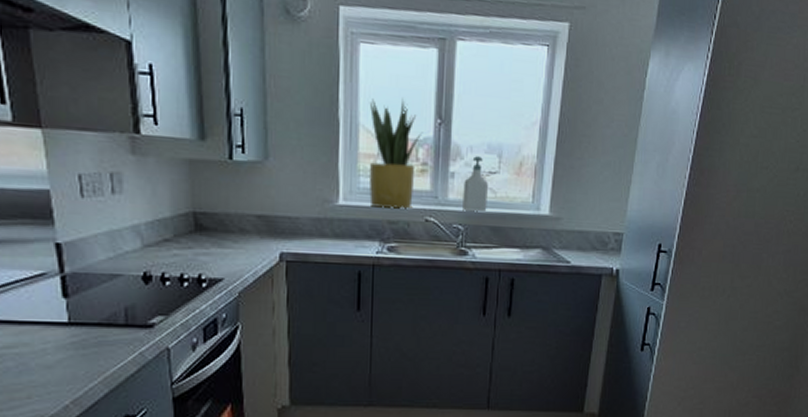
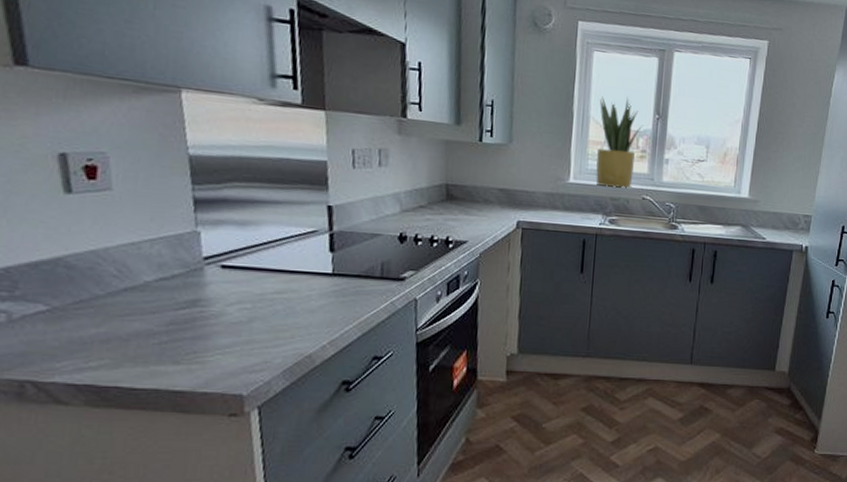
soap bottle: present [463,156,488,213] -> none [674,146,697,194]

